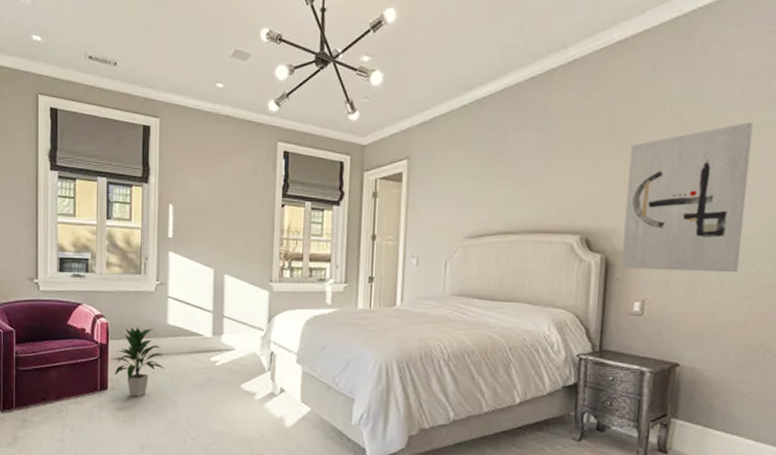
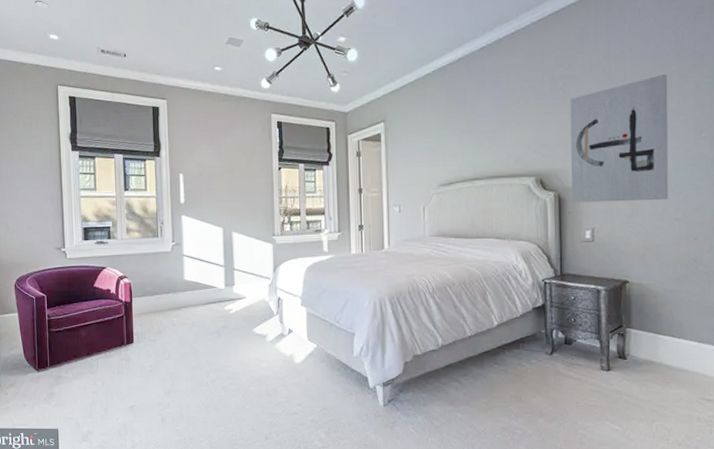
indoor plant: present [112,327,164,397] -> none [136,284,184,347]

